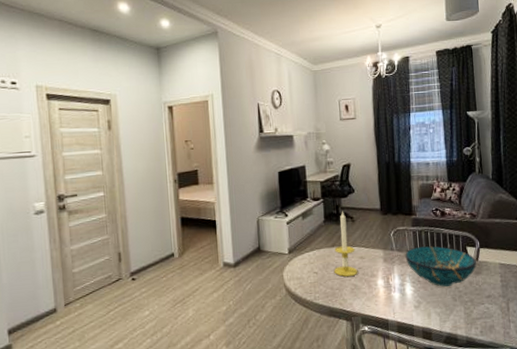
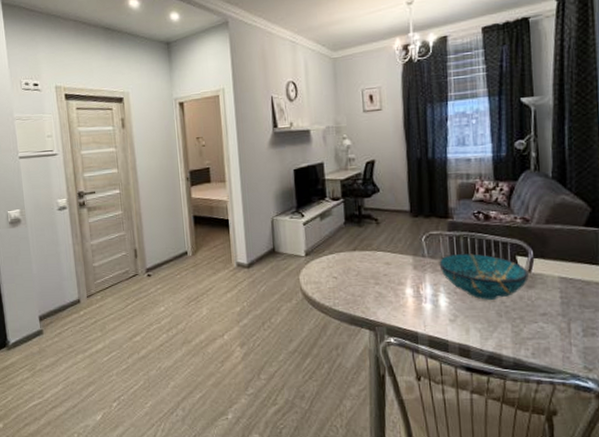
candle: present [334,211,358,277] -> none [355,212,383,284]

